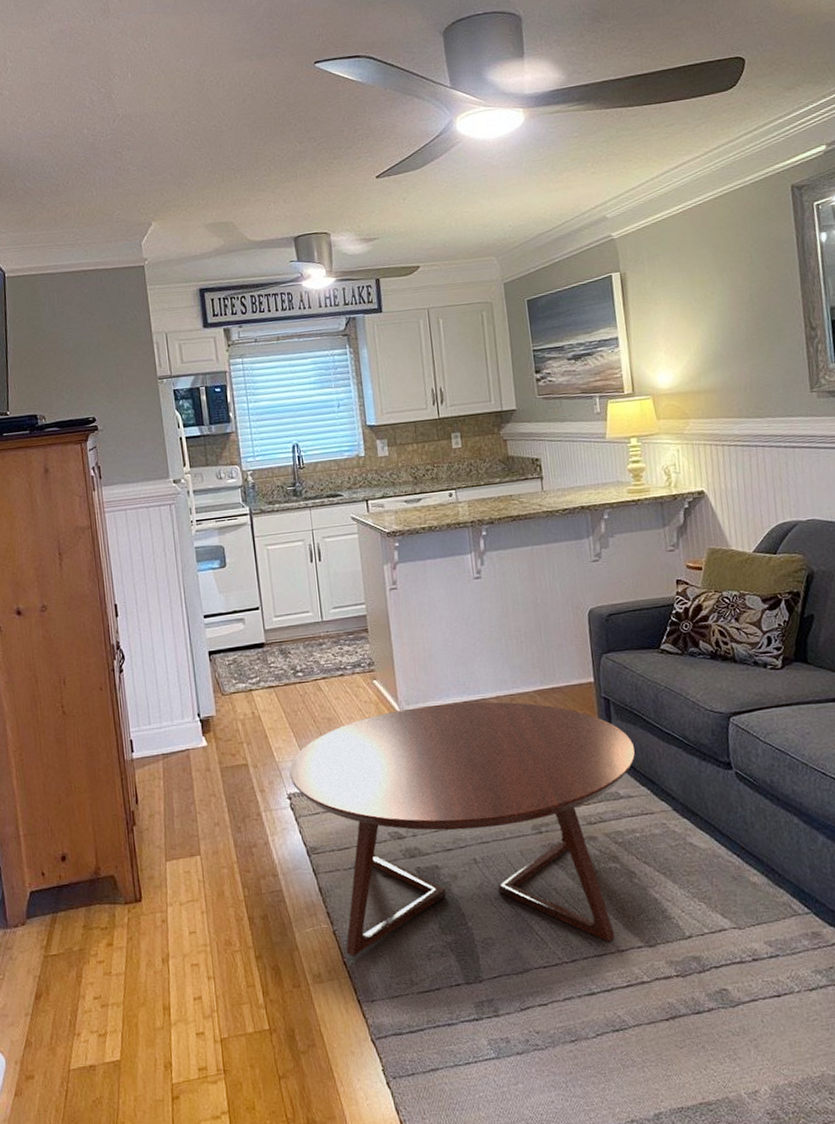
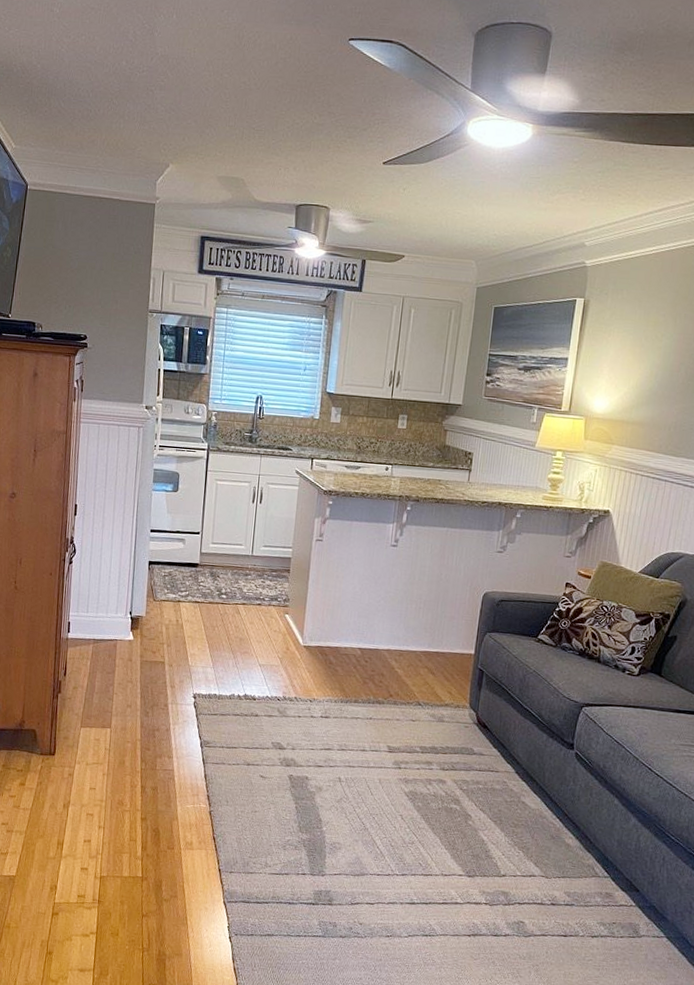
coffee table: present [289,701,636,957] -> none [198,643,496,866]

